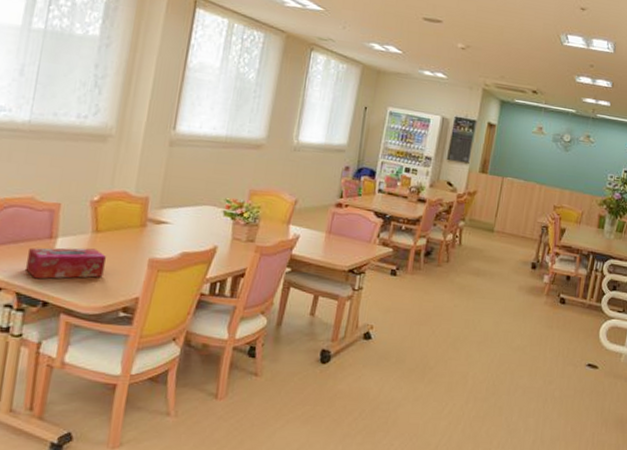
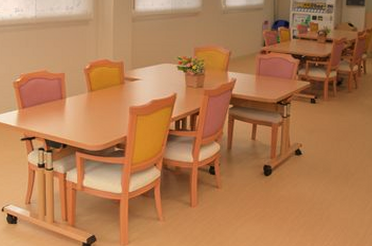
tissue box: present [25,247,106,279] -> none [48,104,100,129]

